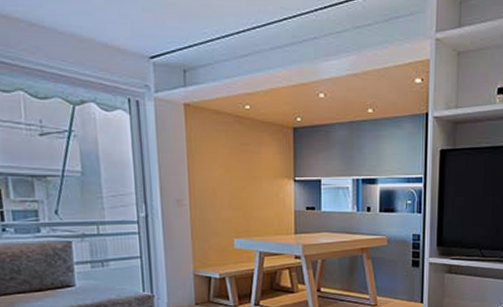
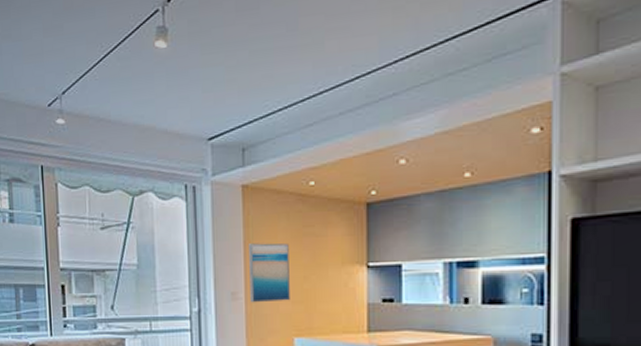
wall art: none [192,157,230,209] -> present [249,243,290,303]

